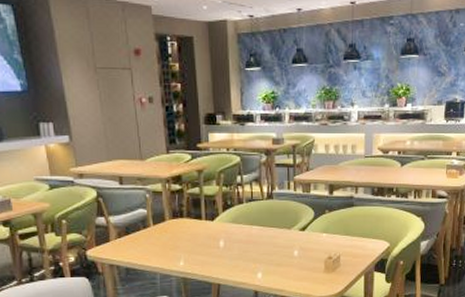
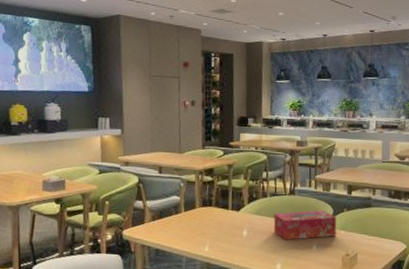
tissue box: none [251,213,319,248] -> present [273,210,337,241]

